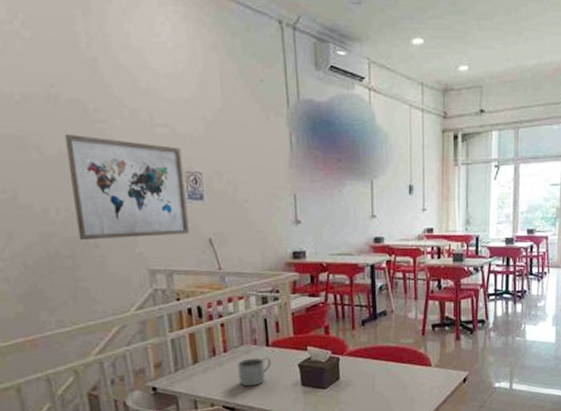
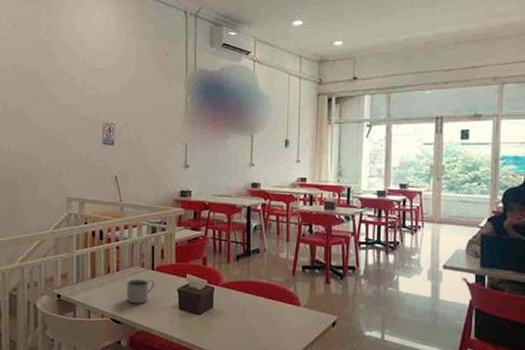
wall art: present [64,133,189,241] -> none [21,93,102,172]

